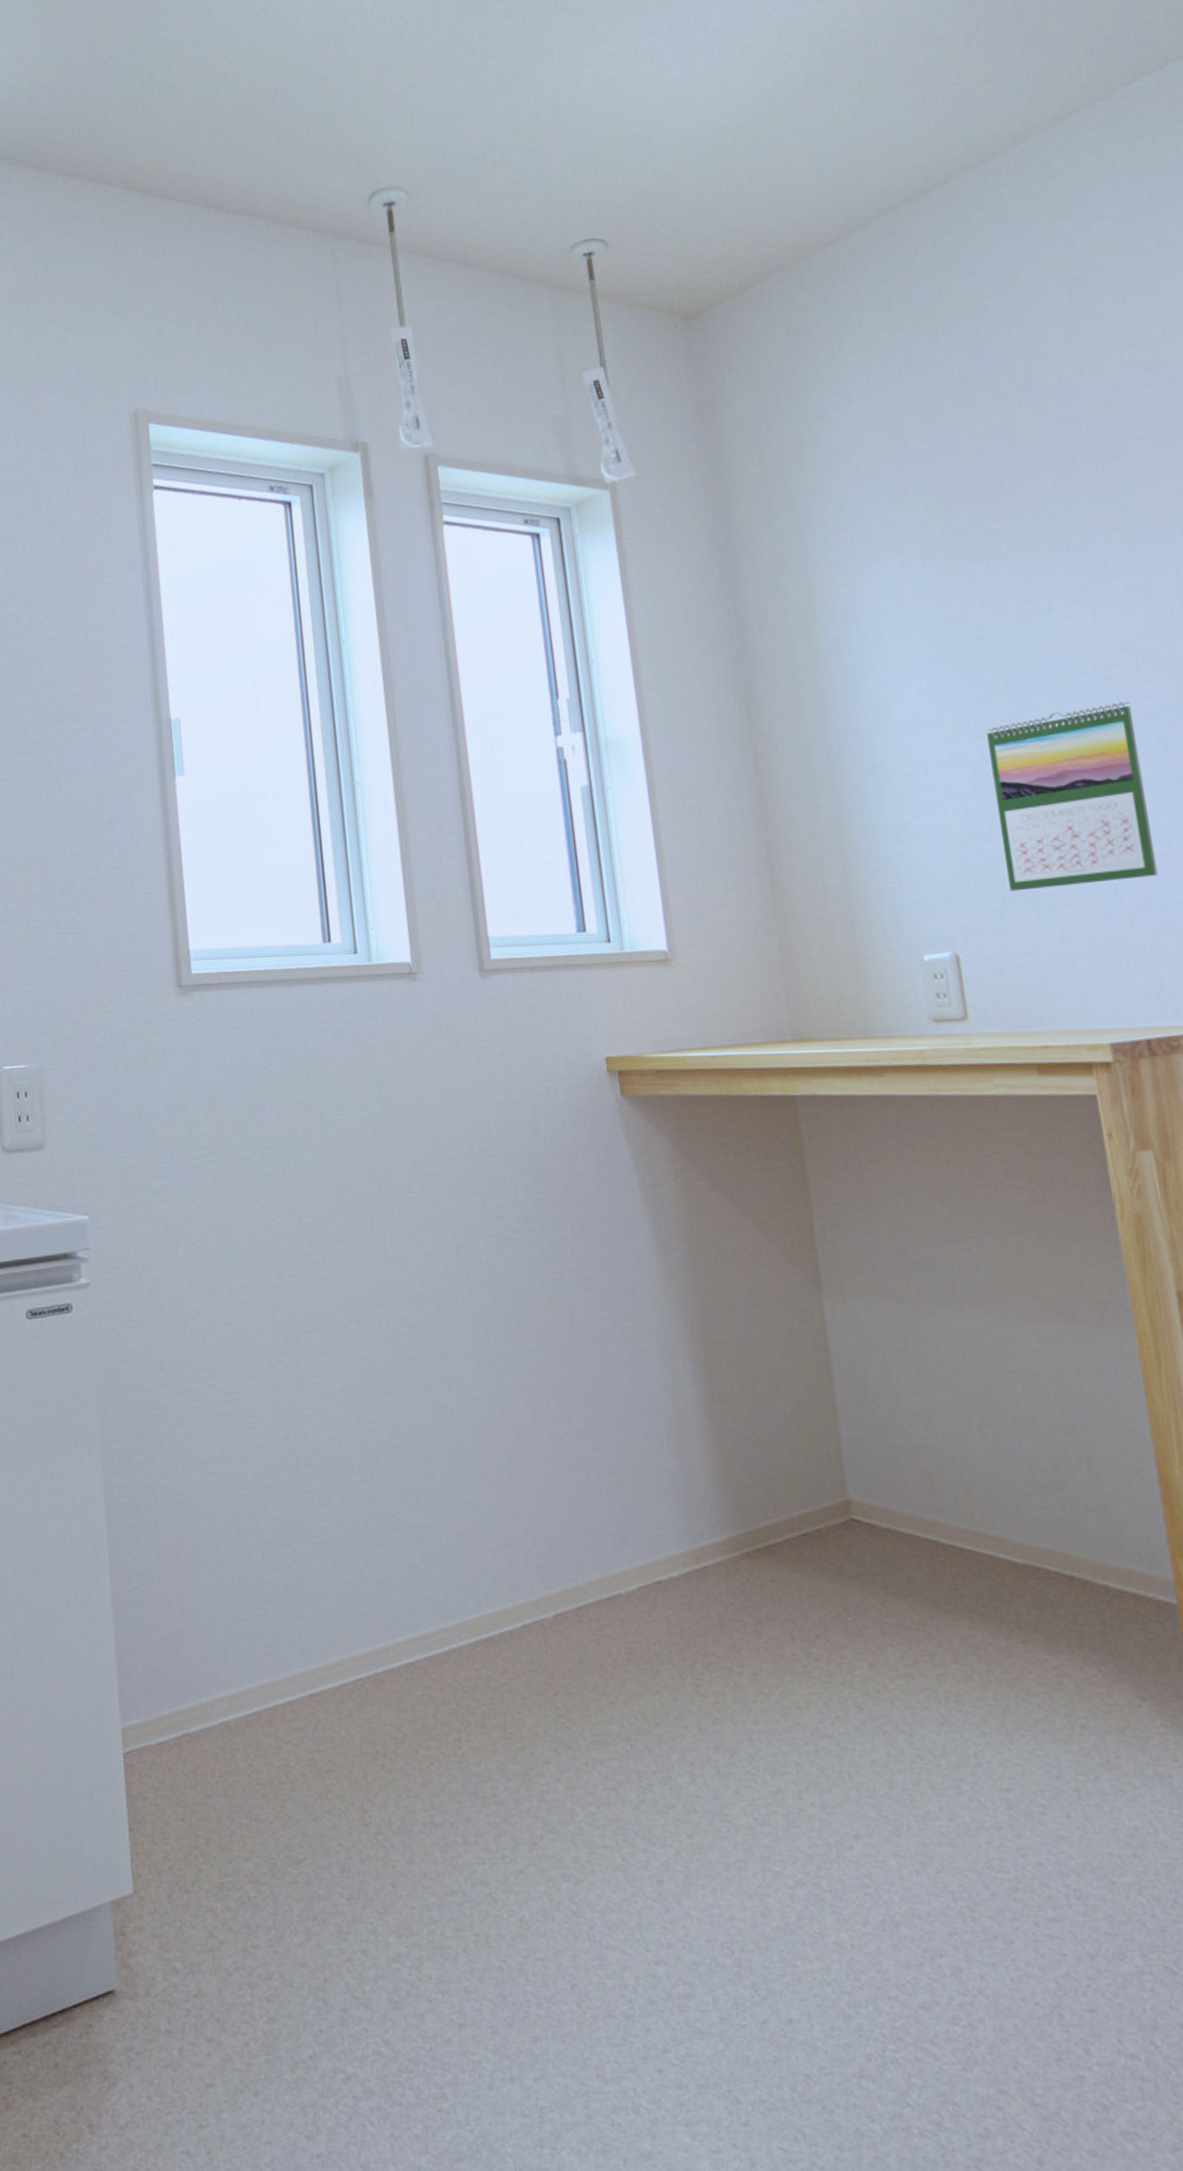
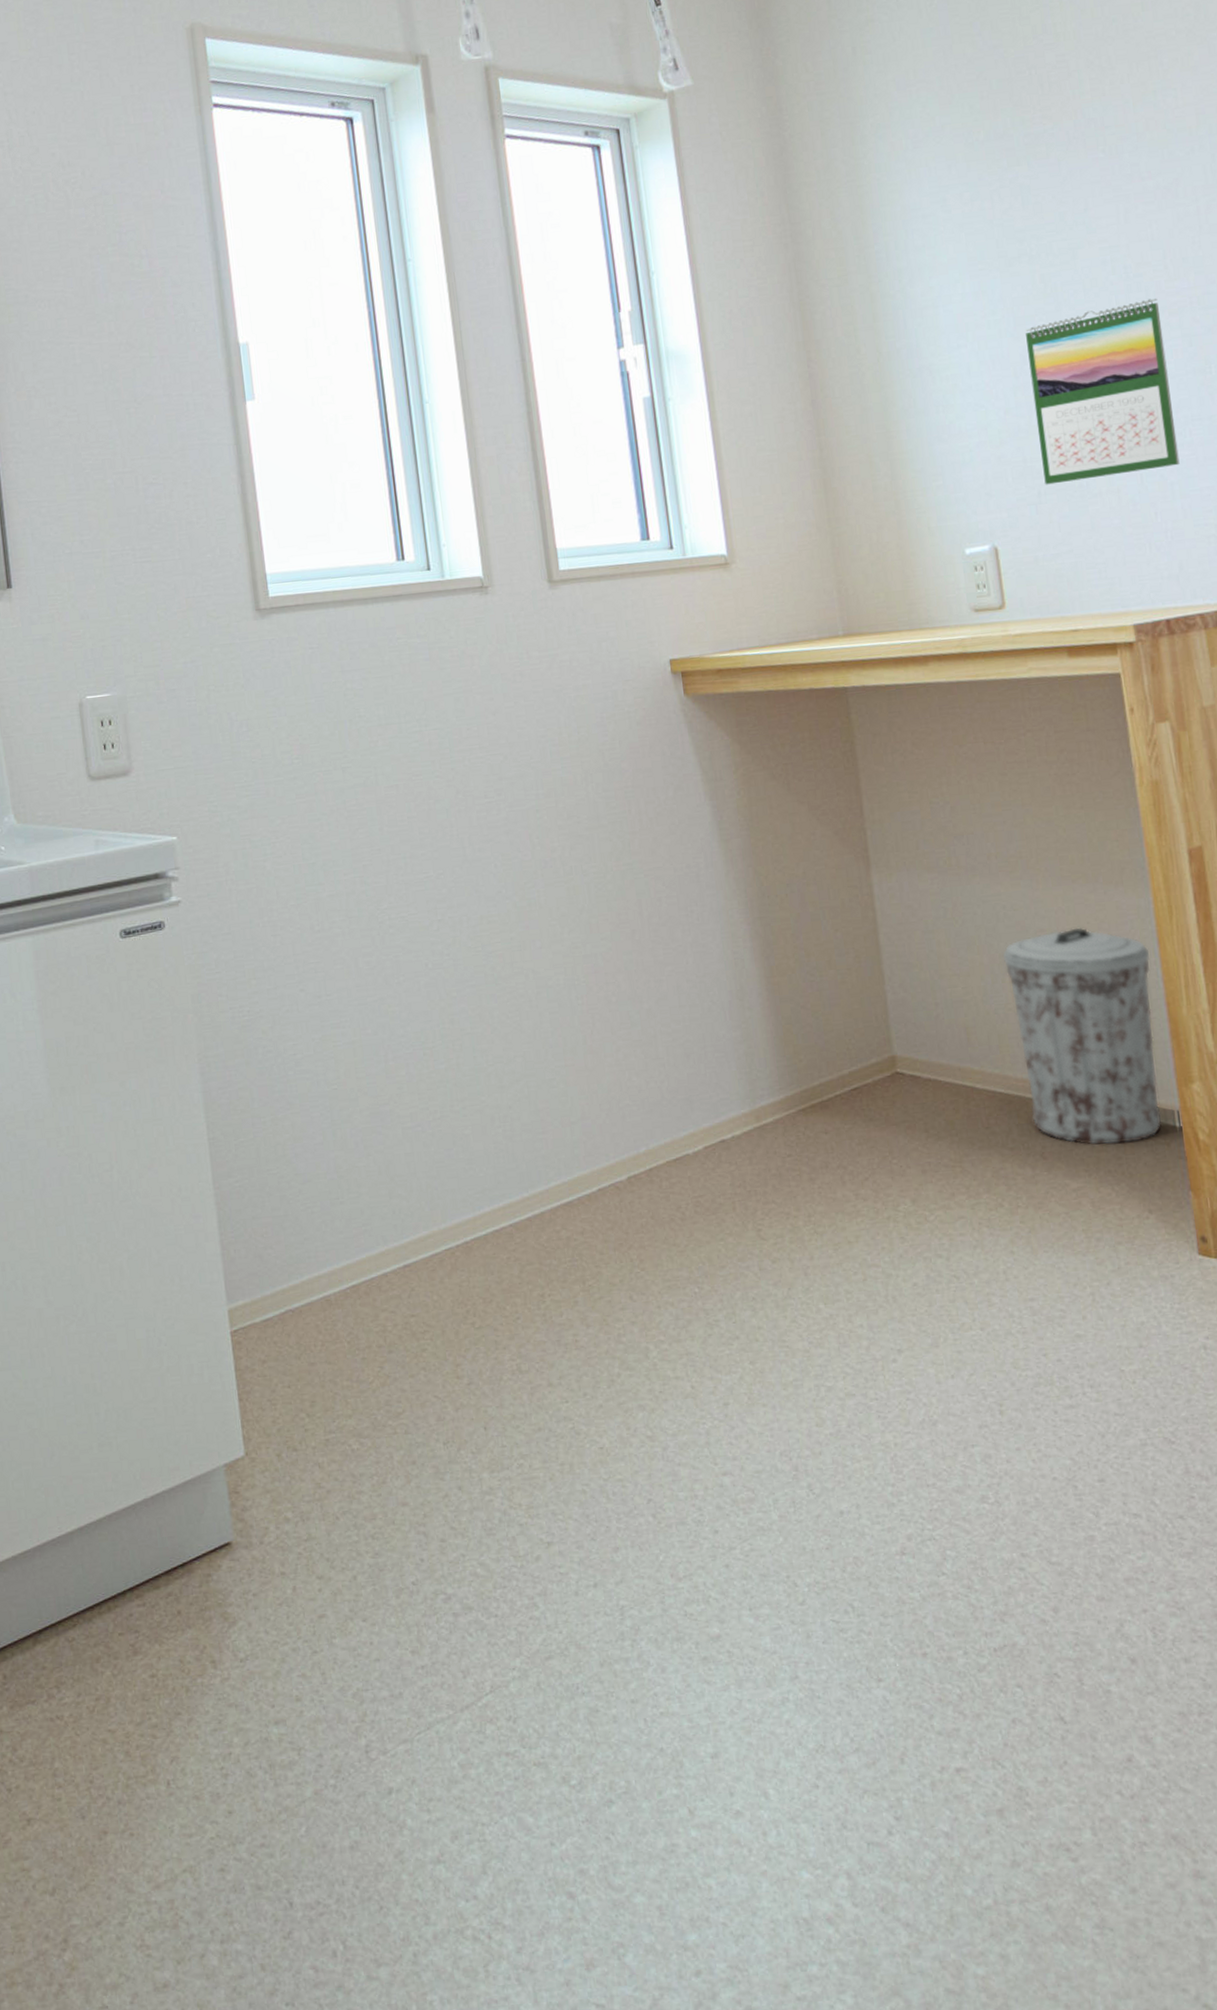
trash can: none [970,1371,1155,1618] -> present [1003,927,1163,1145]

